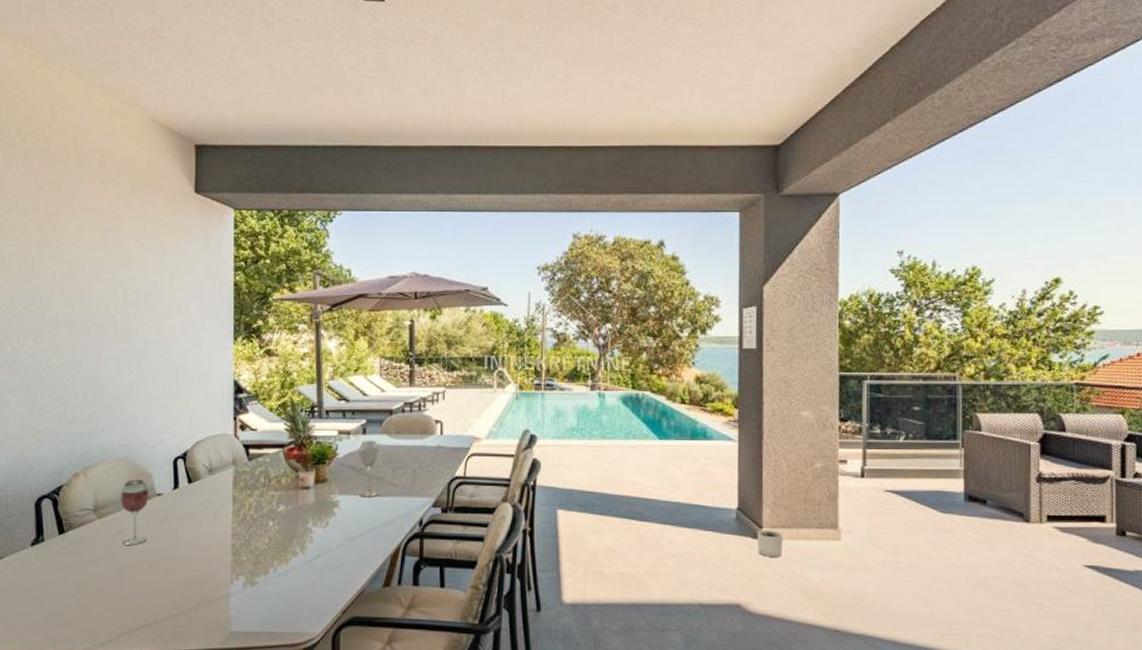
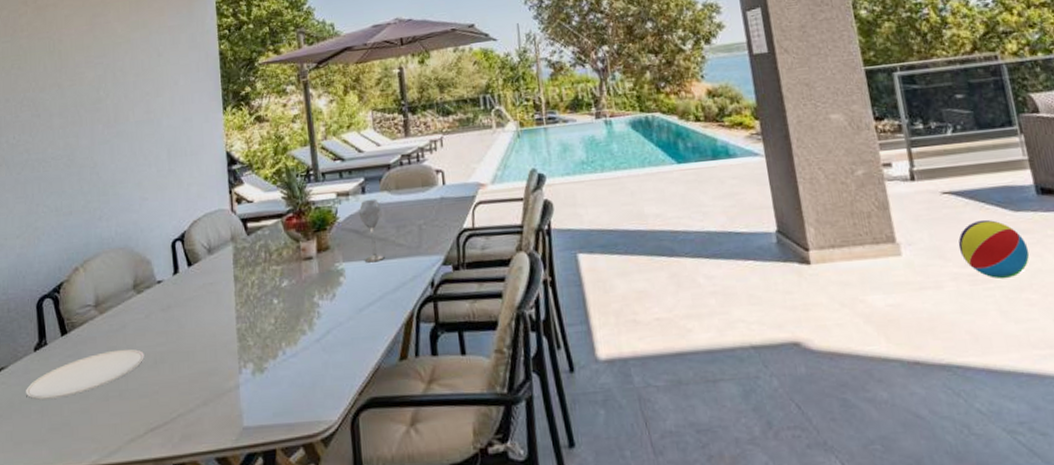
plate: none [21,552,140,591] -> present [26,349,144,400]
wineglass: present [120,479,149,545] -> none [120,267,151,341]
planter: present [757,530,783,557] -> none [803,251,837,284]
beach ball: none [890,518,948,568] -> present [958,220,1030,278]

